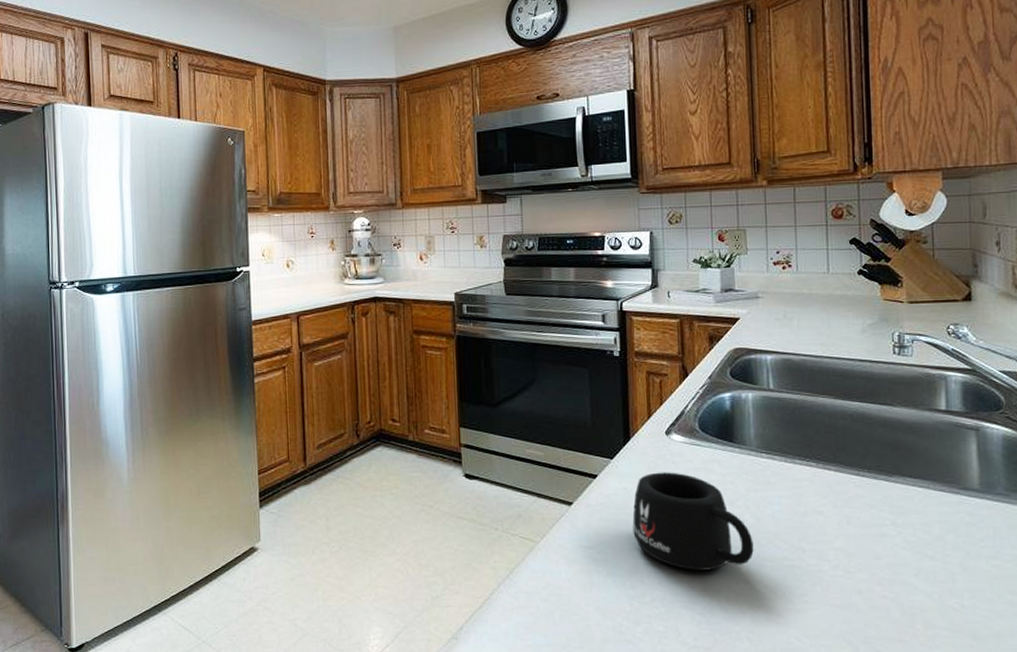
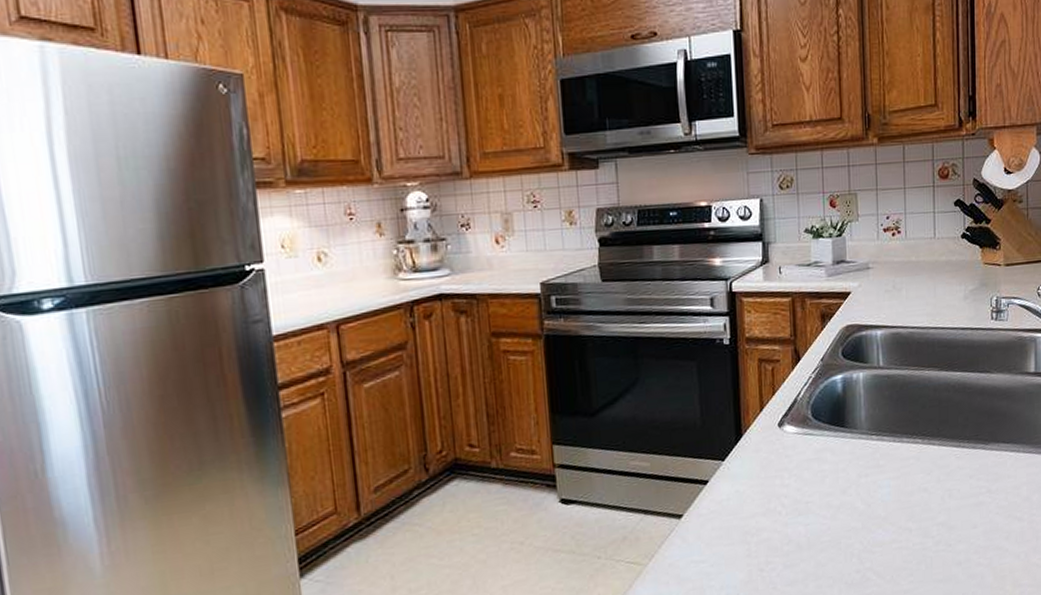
mug: present [632,472,754,570] -> none [746,467,864,569]

